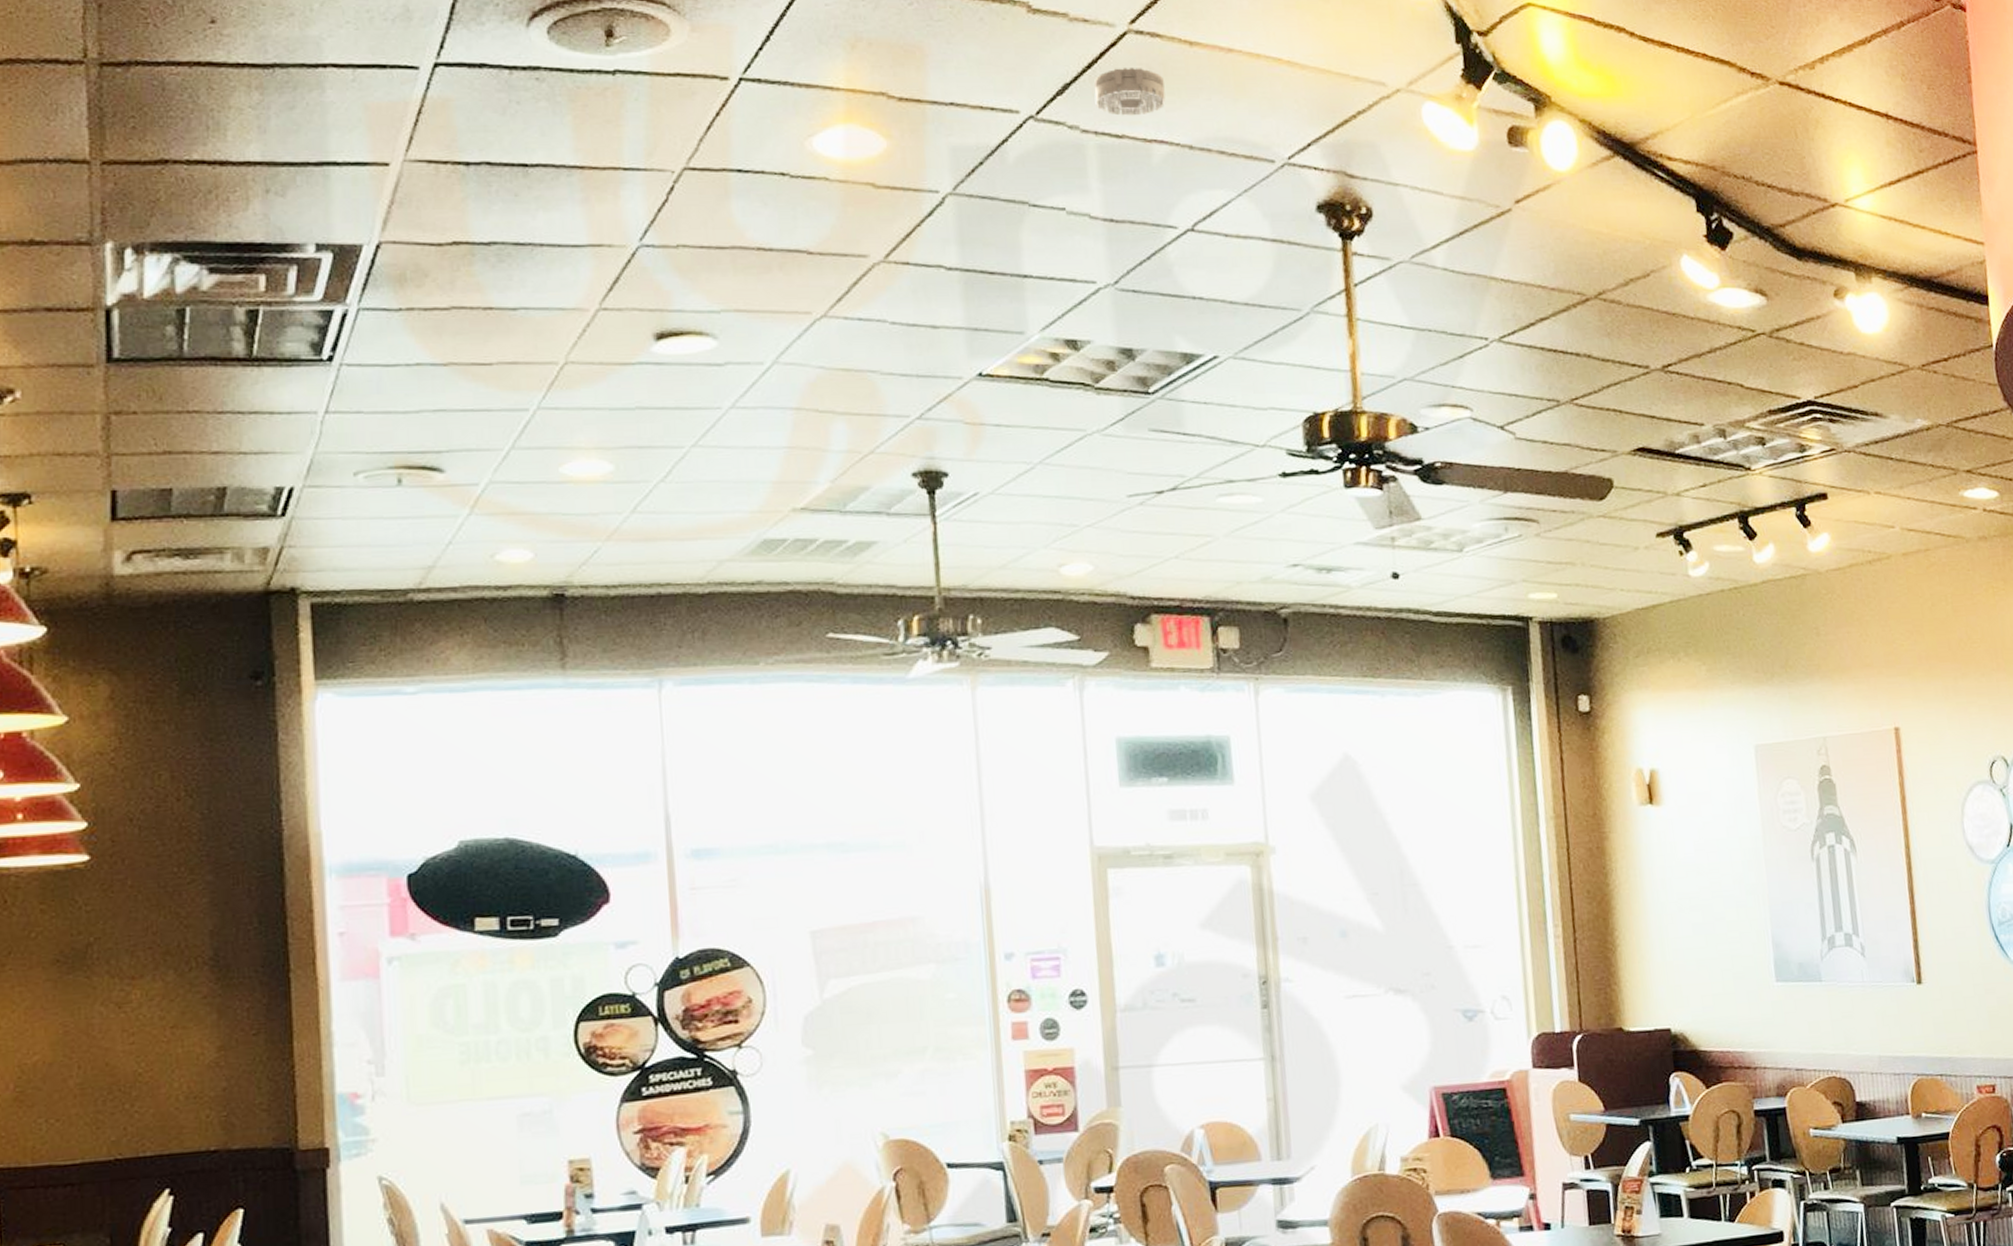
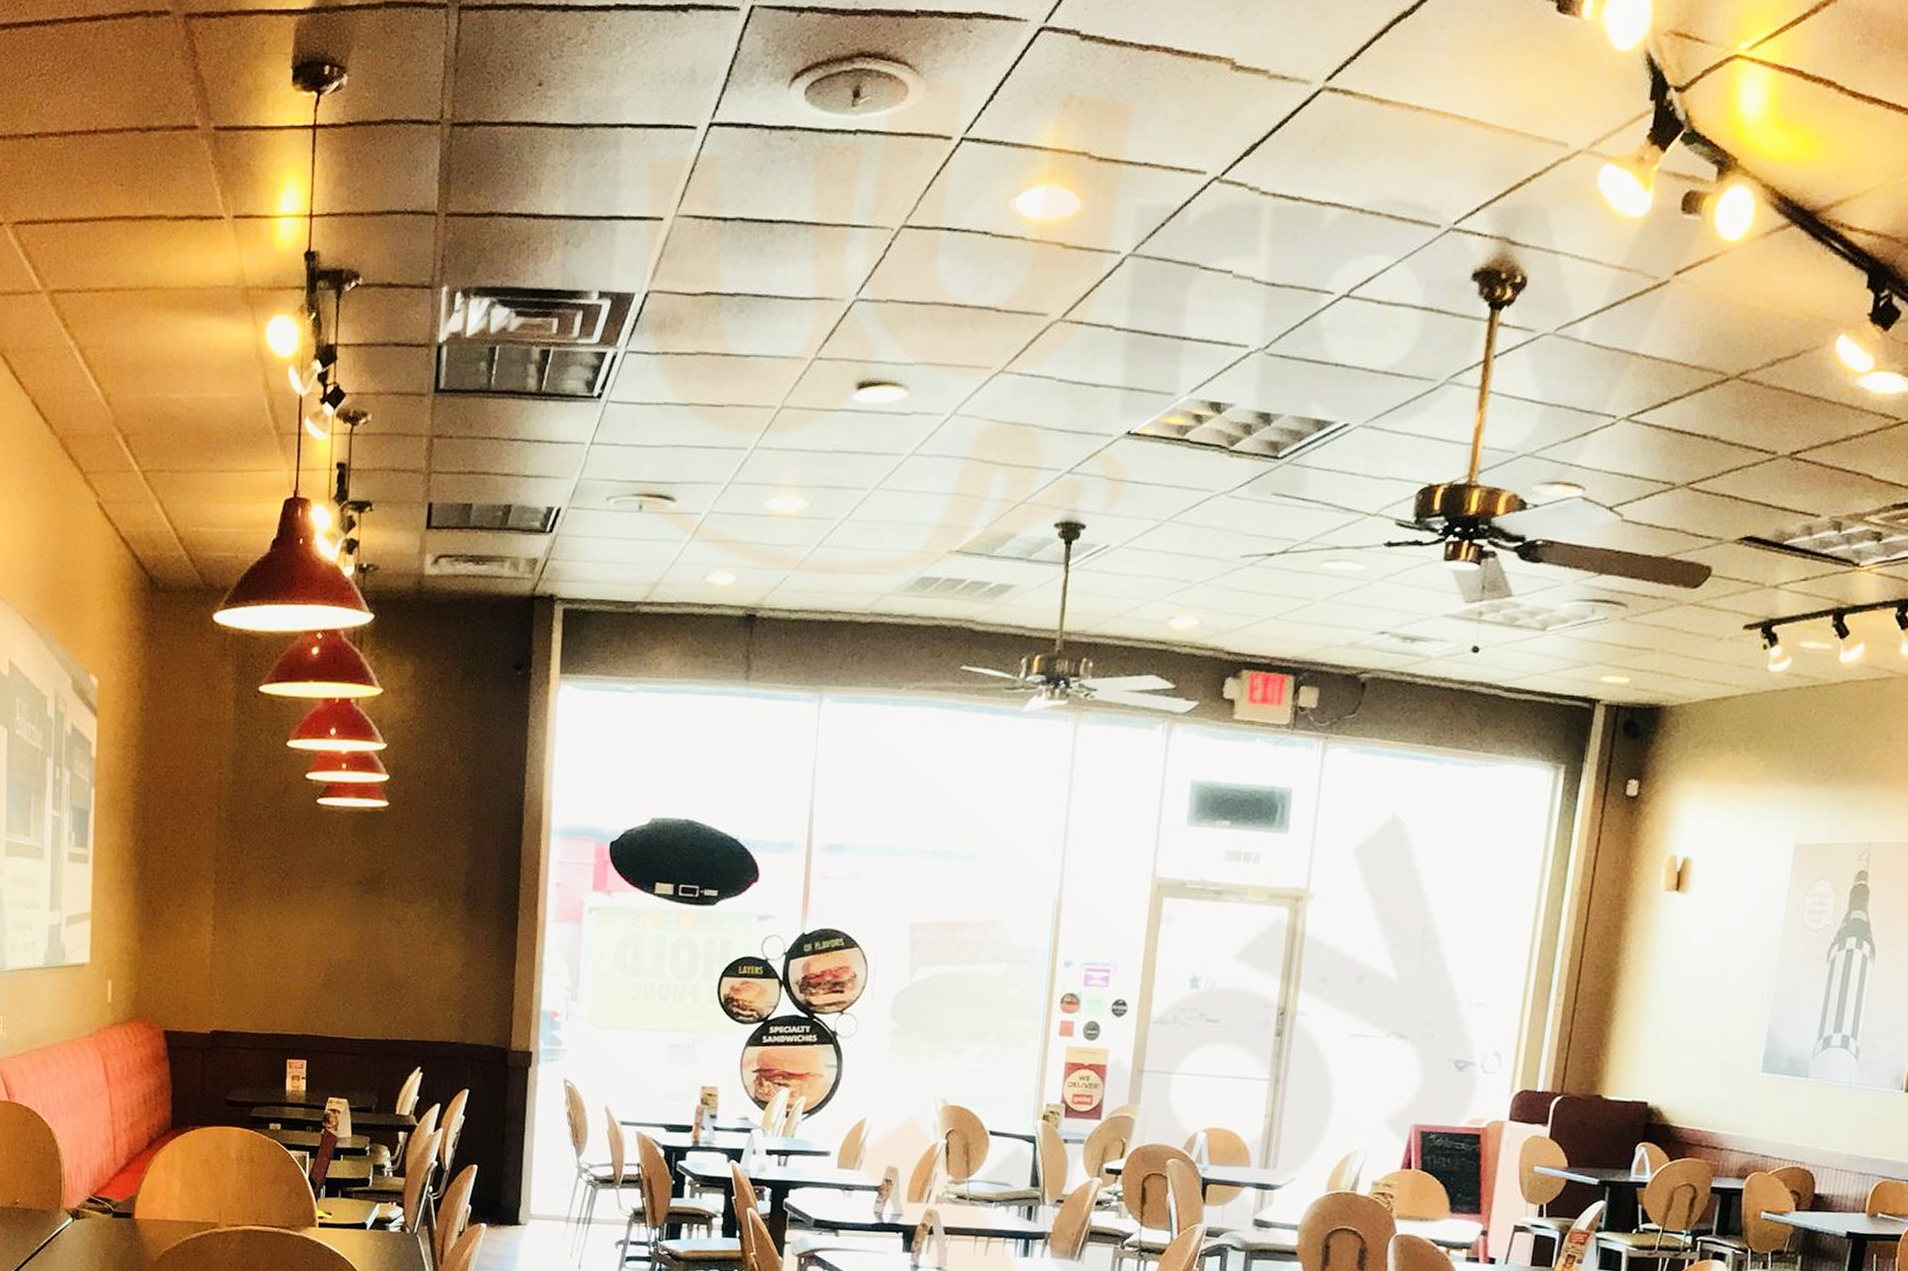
smoke detector: present [1093,68,1166,116] -> none [1278,127,1348,177]

